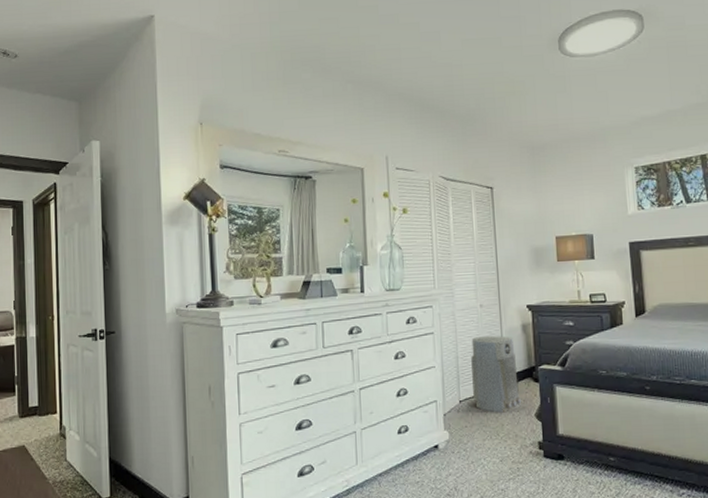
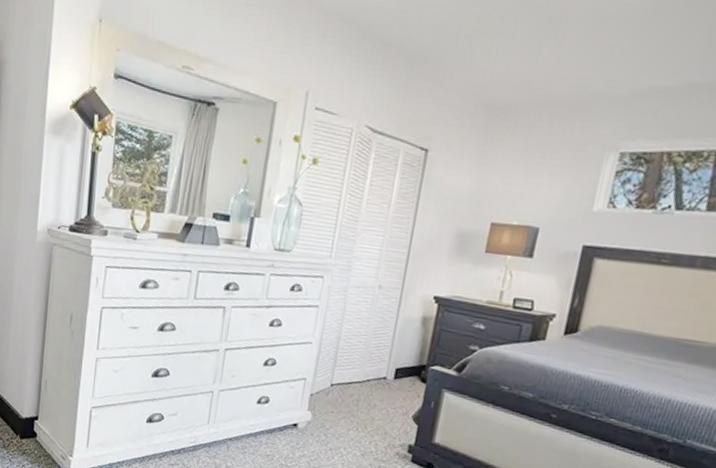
air purifier: present [471,336,522,413] -> none [347,320,408,408]

